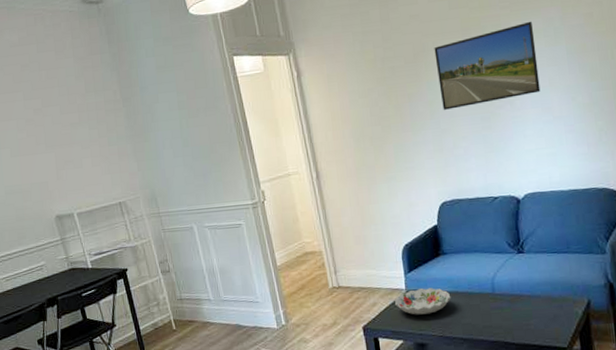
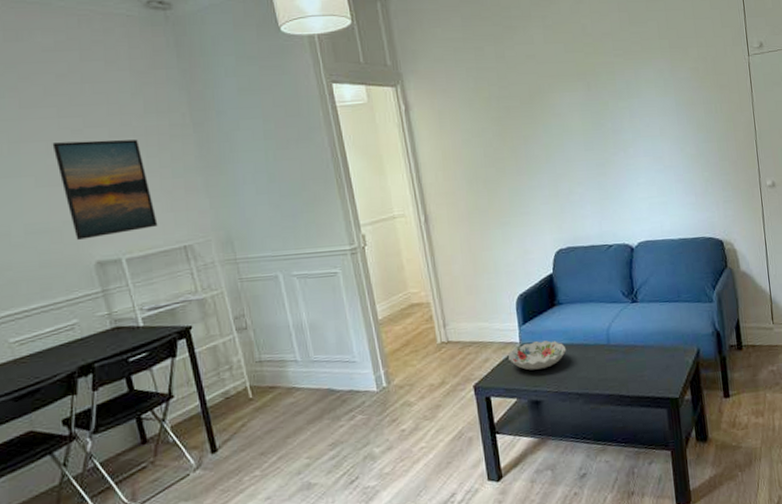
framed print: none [21,115,99,198] -> present [52,139,158,240]
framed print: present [434,21,541,110] -> none [550,71,652,154]

